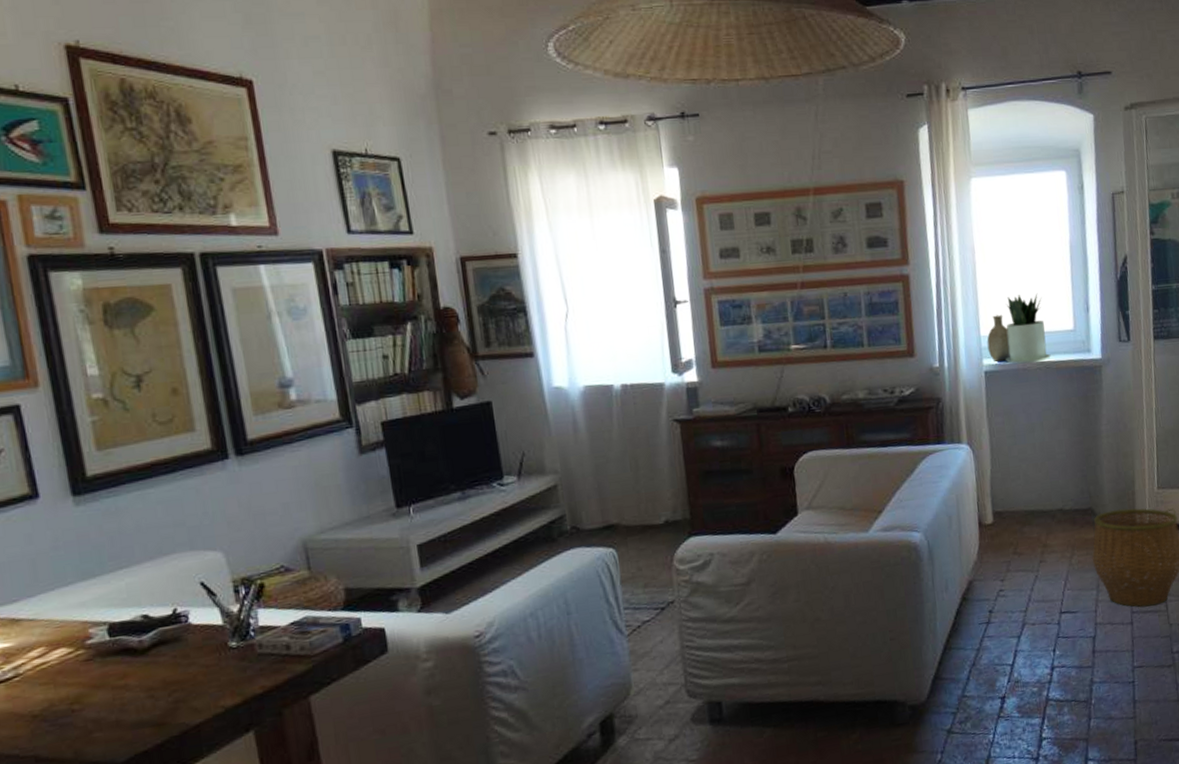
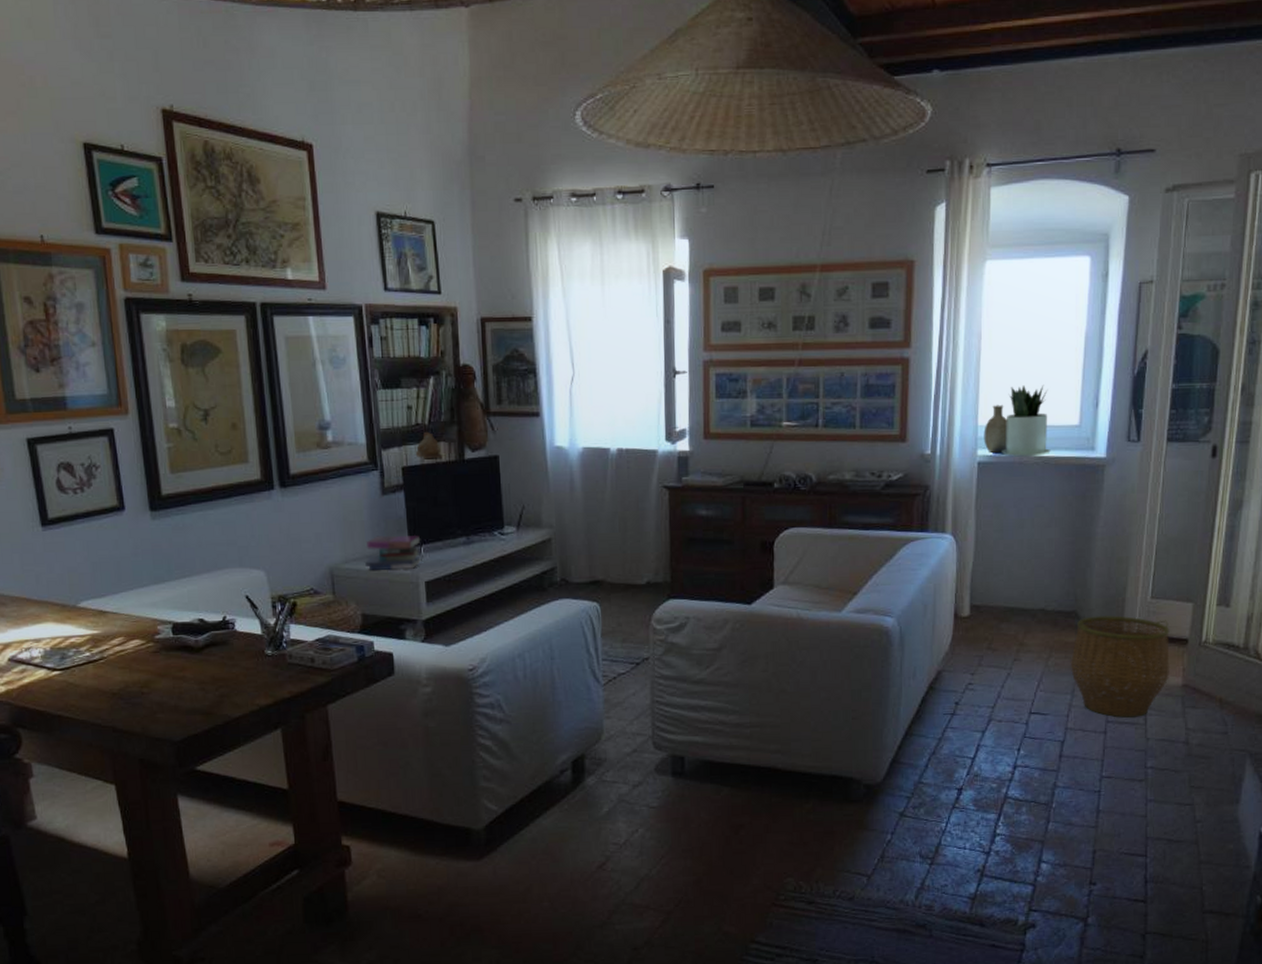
books: none [345,494,411,539] -> present [365,534,421,571]
decorative figurine: none [394,381,427,412] -> present [415,431,442,459]

